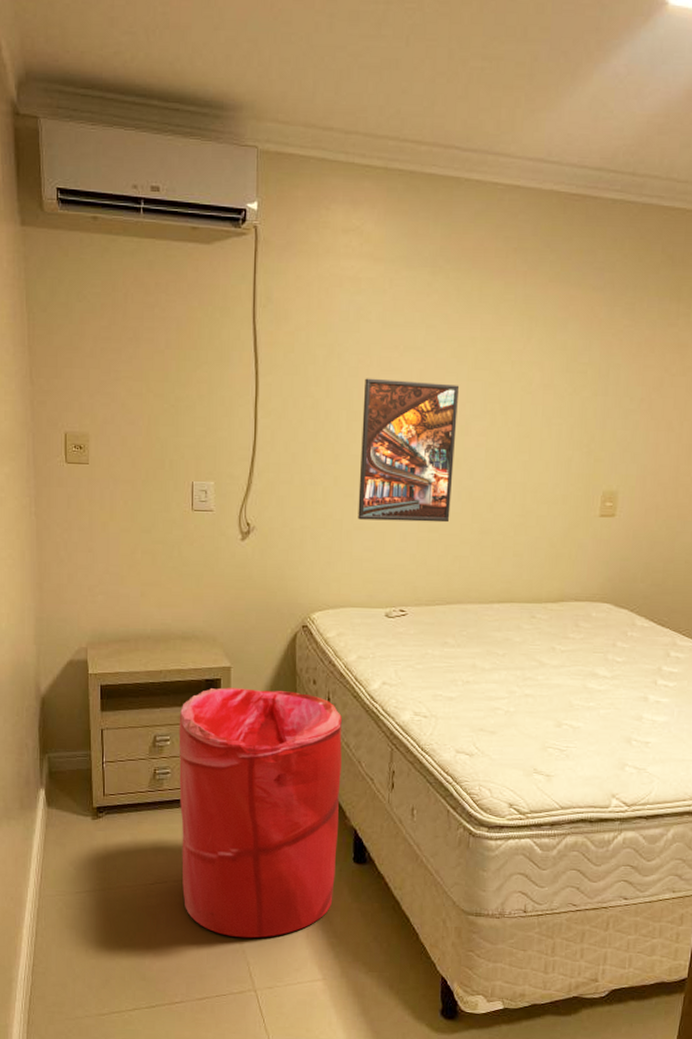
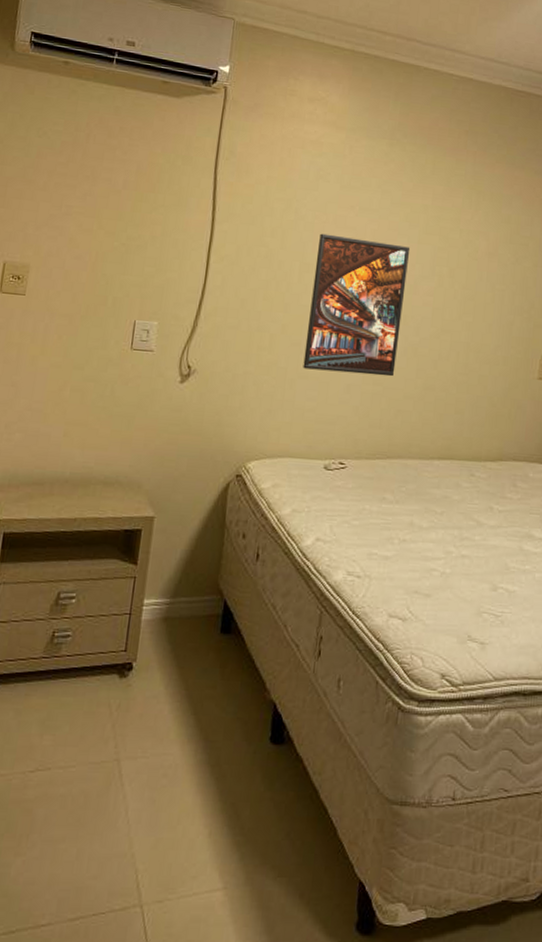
laundry hamper: present [178,687,343,938] -> none [68,539,271,839]

